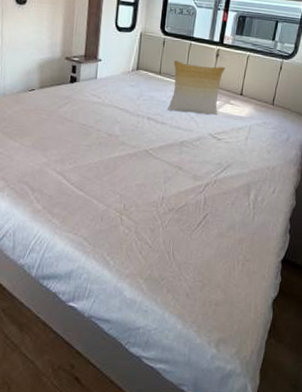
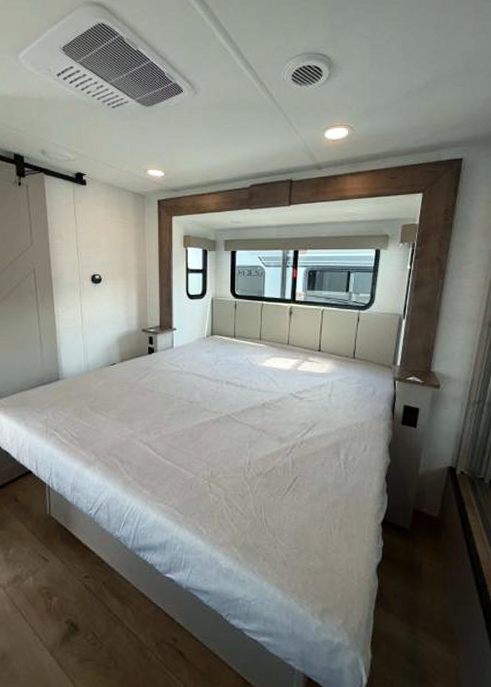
pillow: present [168,60,226,116] -> none [246,322,301,375]

